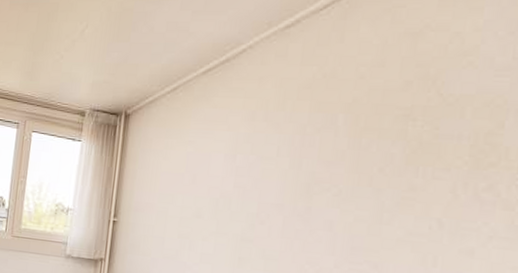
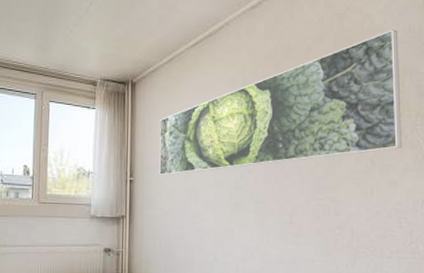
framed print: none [148,52,502,219] -> present [159,29,402,176]

